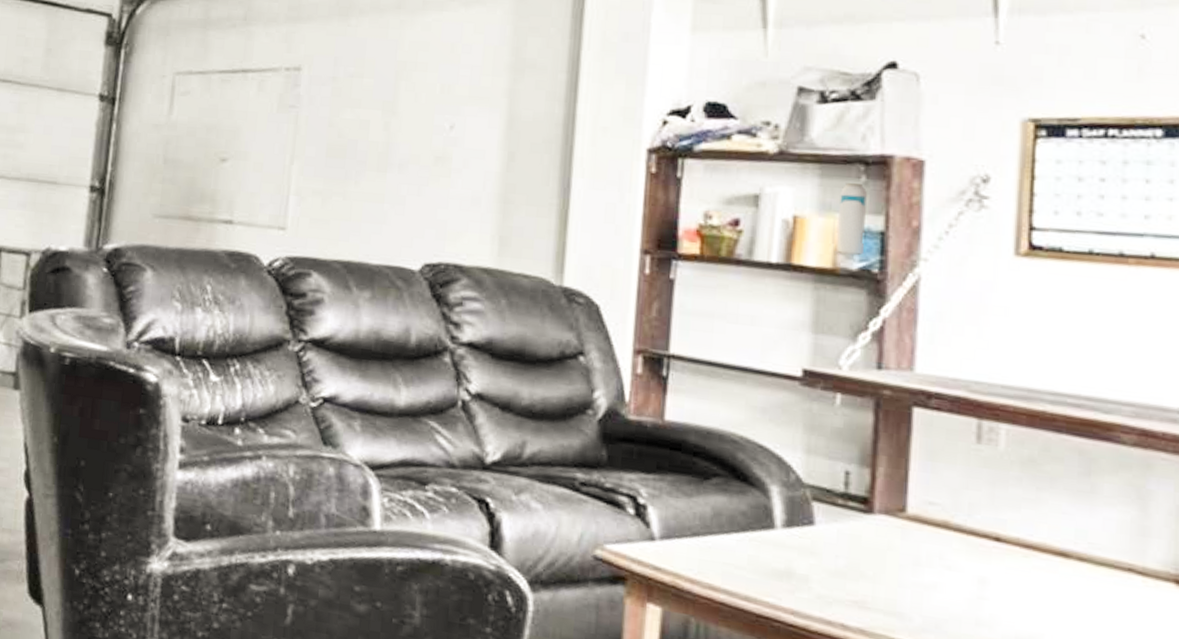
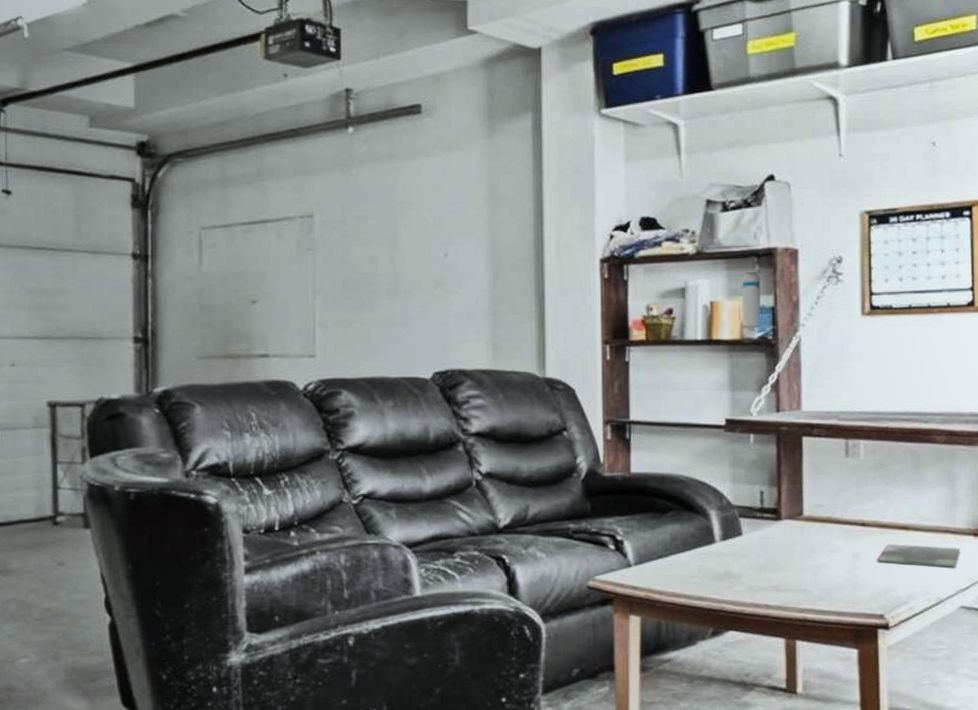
magazine: none [1015,571,1151,624] -> present [877,543,960,568]

